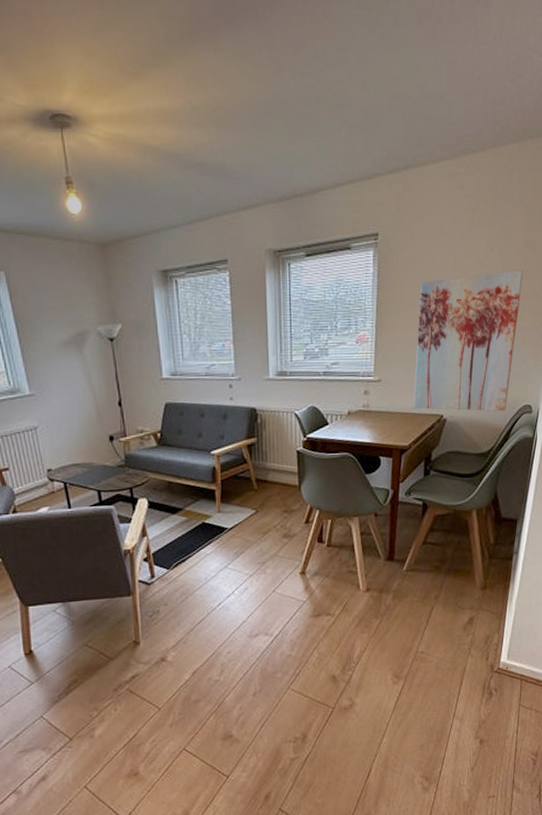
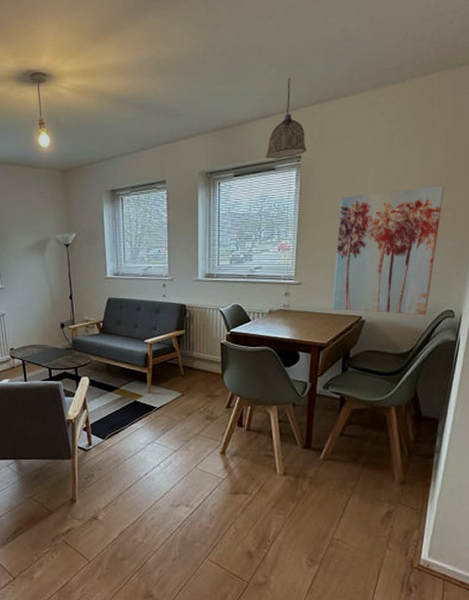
pendant lamp: none [339,139,385,236] -> present [265,77,307,159]

